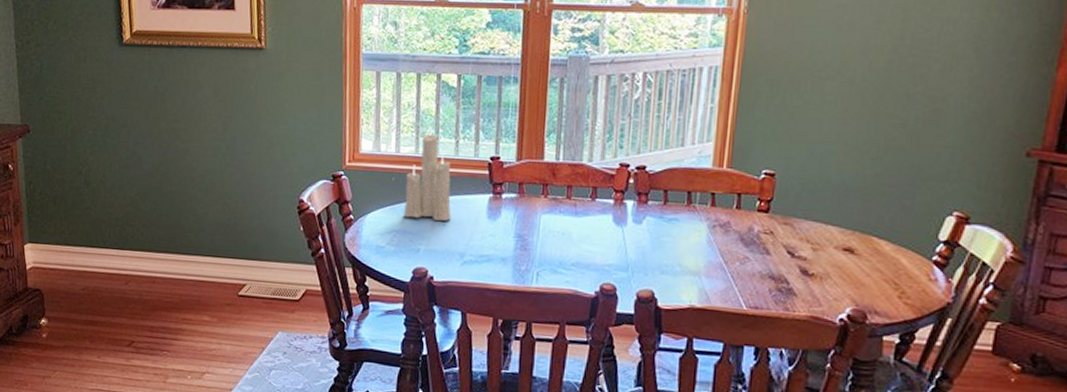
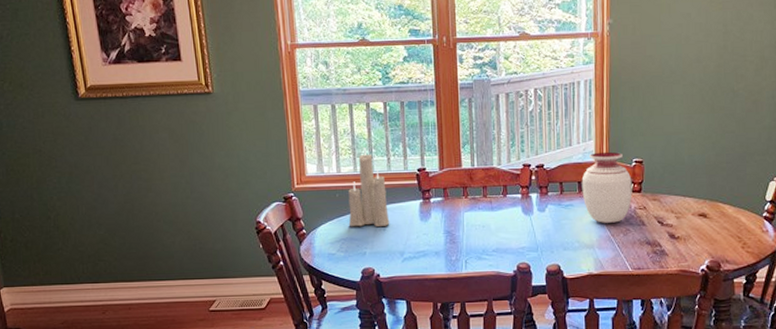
vase: none [691,157,759,247] -> present [581,151,633,223]

